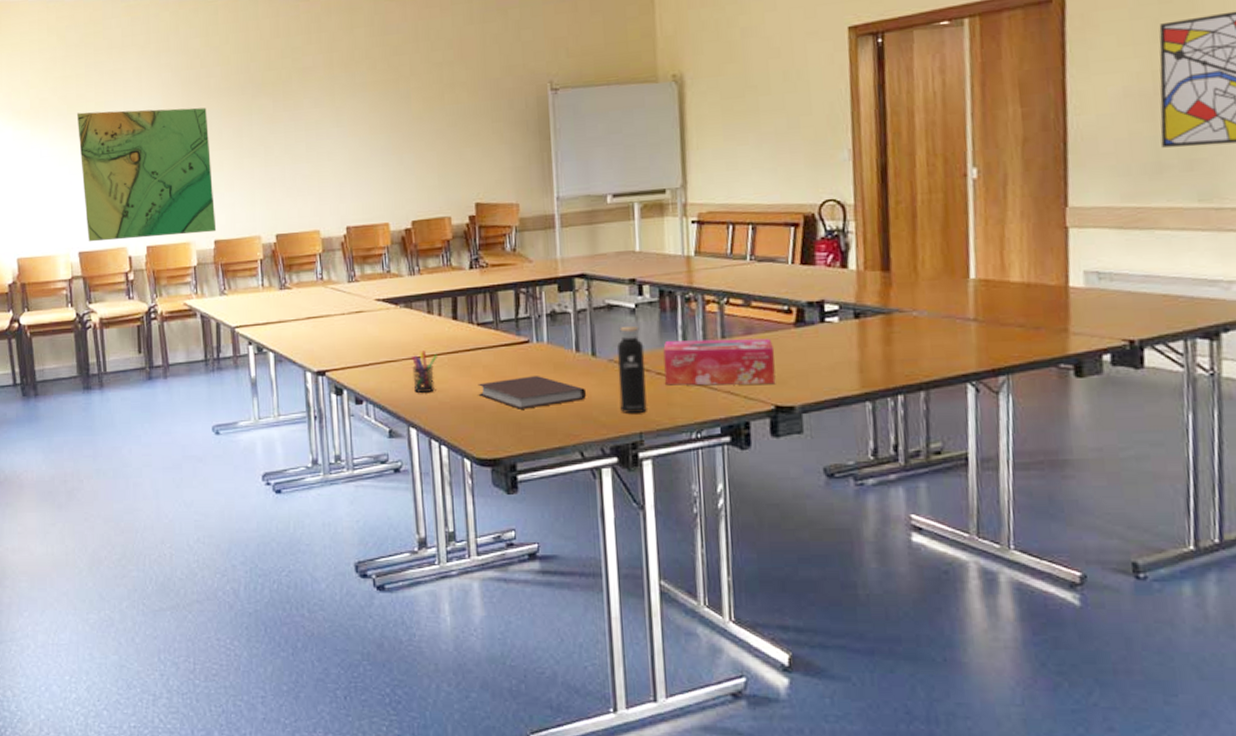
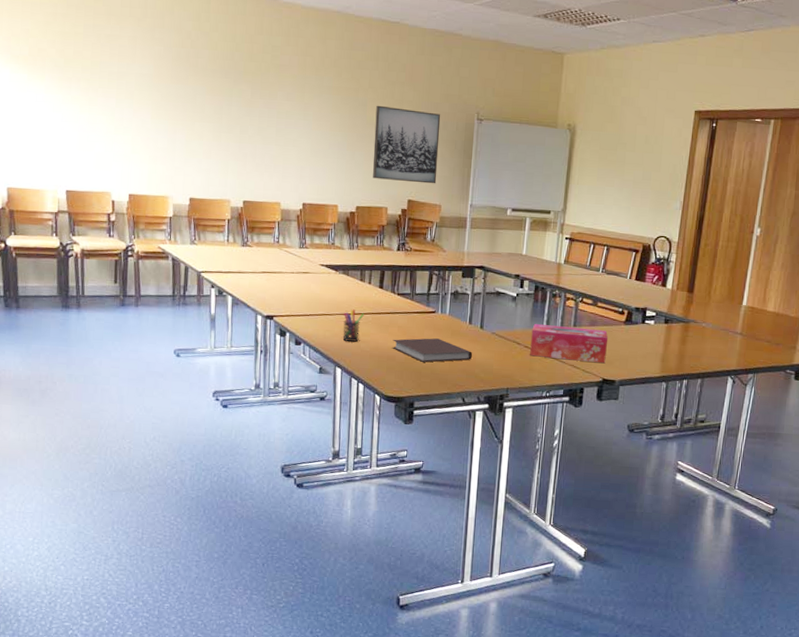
map: present [76,107,217,242] -> none [72,67,193,191]
wall art: none [422,91,509,184] -> present [373,105,441,184]
water bottle: present [617,319,647,413] -> none [495,304,519,374]

